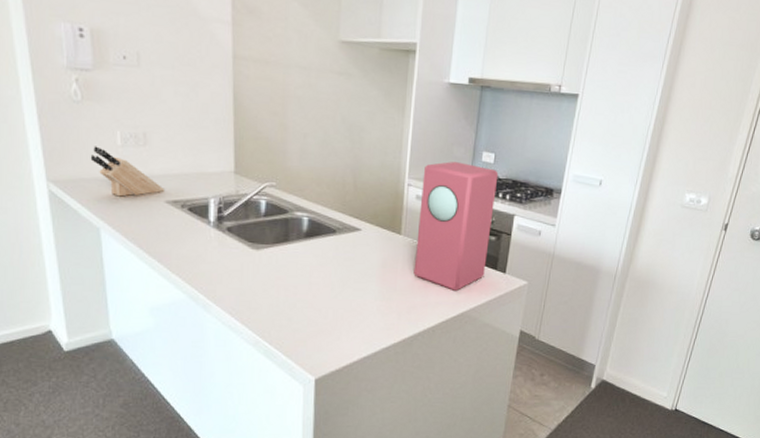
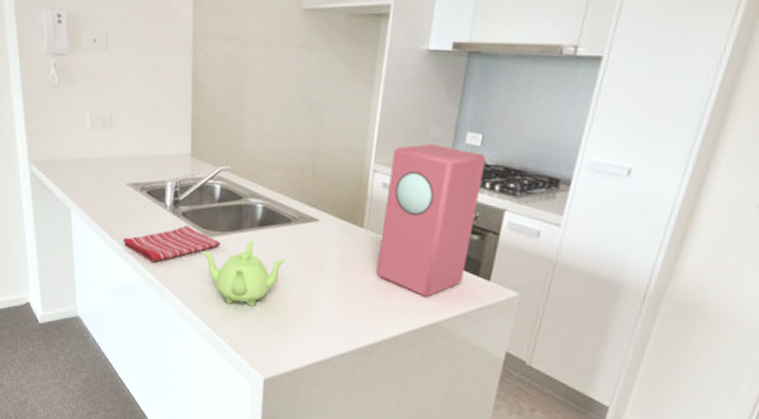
knife block: present [90,146,164,197] -> none [64,128,126,179]
dish towel: none [162,240,267,278] -> present [122,225,220,263]
teapot: none [248,251,333,313] -> present [201,241,287,307]

